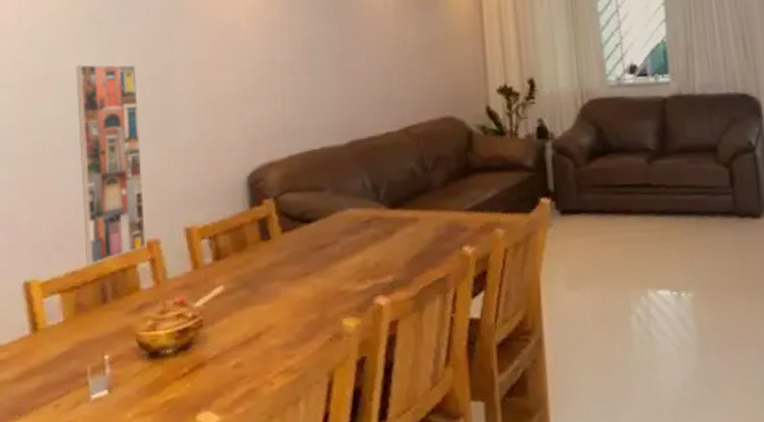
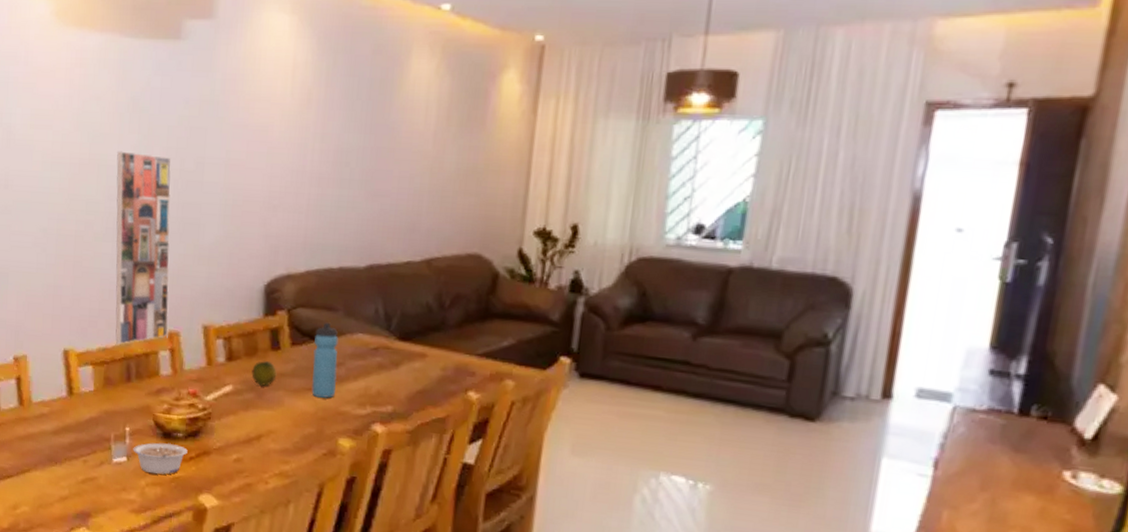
legume: none [115,363,179,402] -> present [133,442,188,475]
fruit: none [243,253,270,280] -> present [251,361,277,386]
water bottle: none [305,203,334,281] -> present [311,322,339,399]

